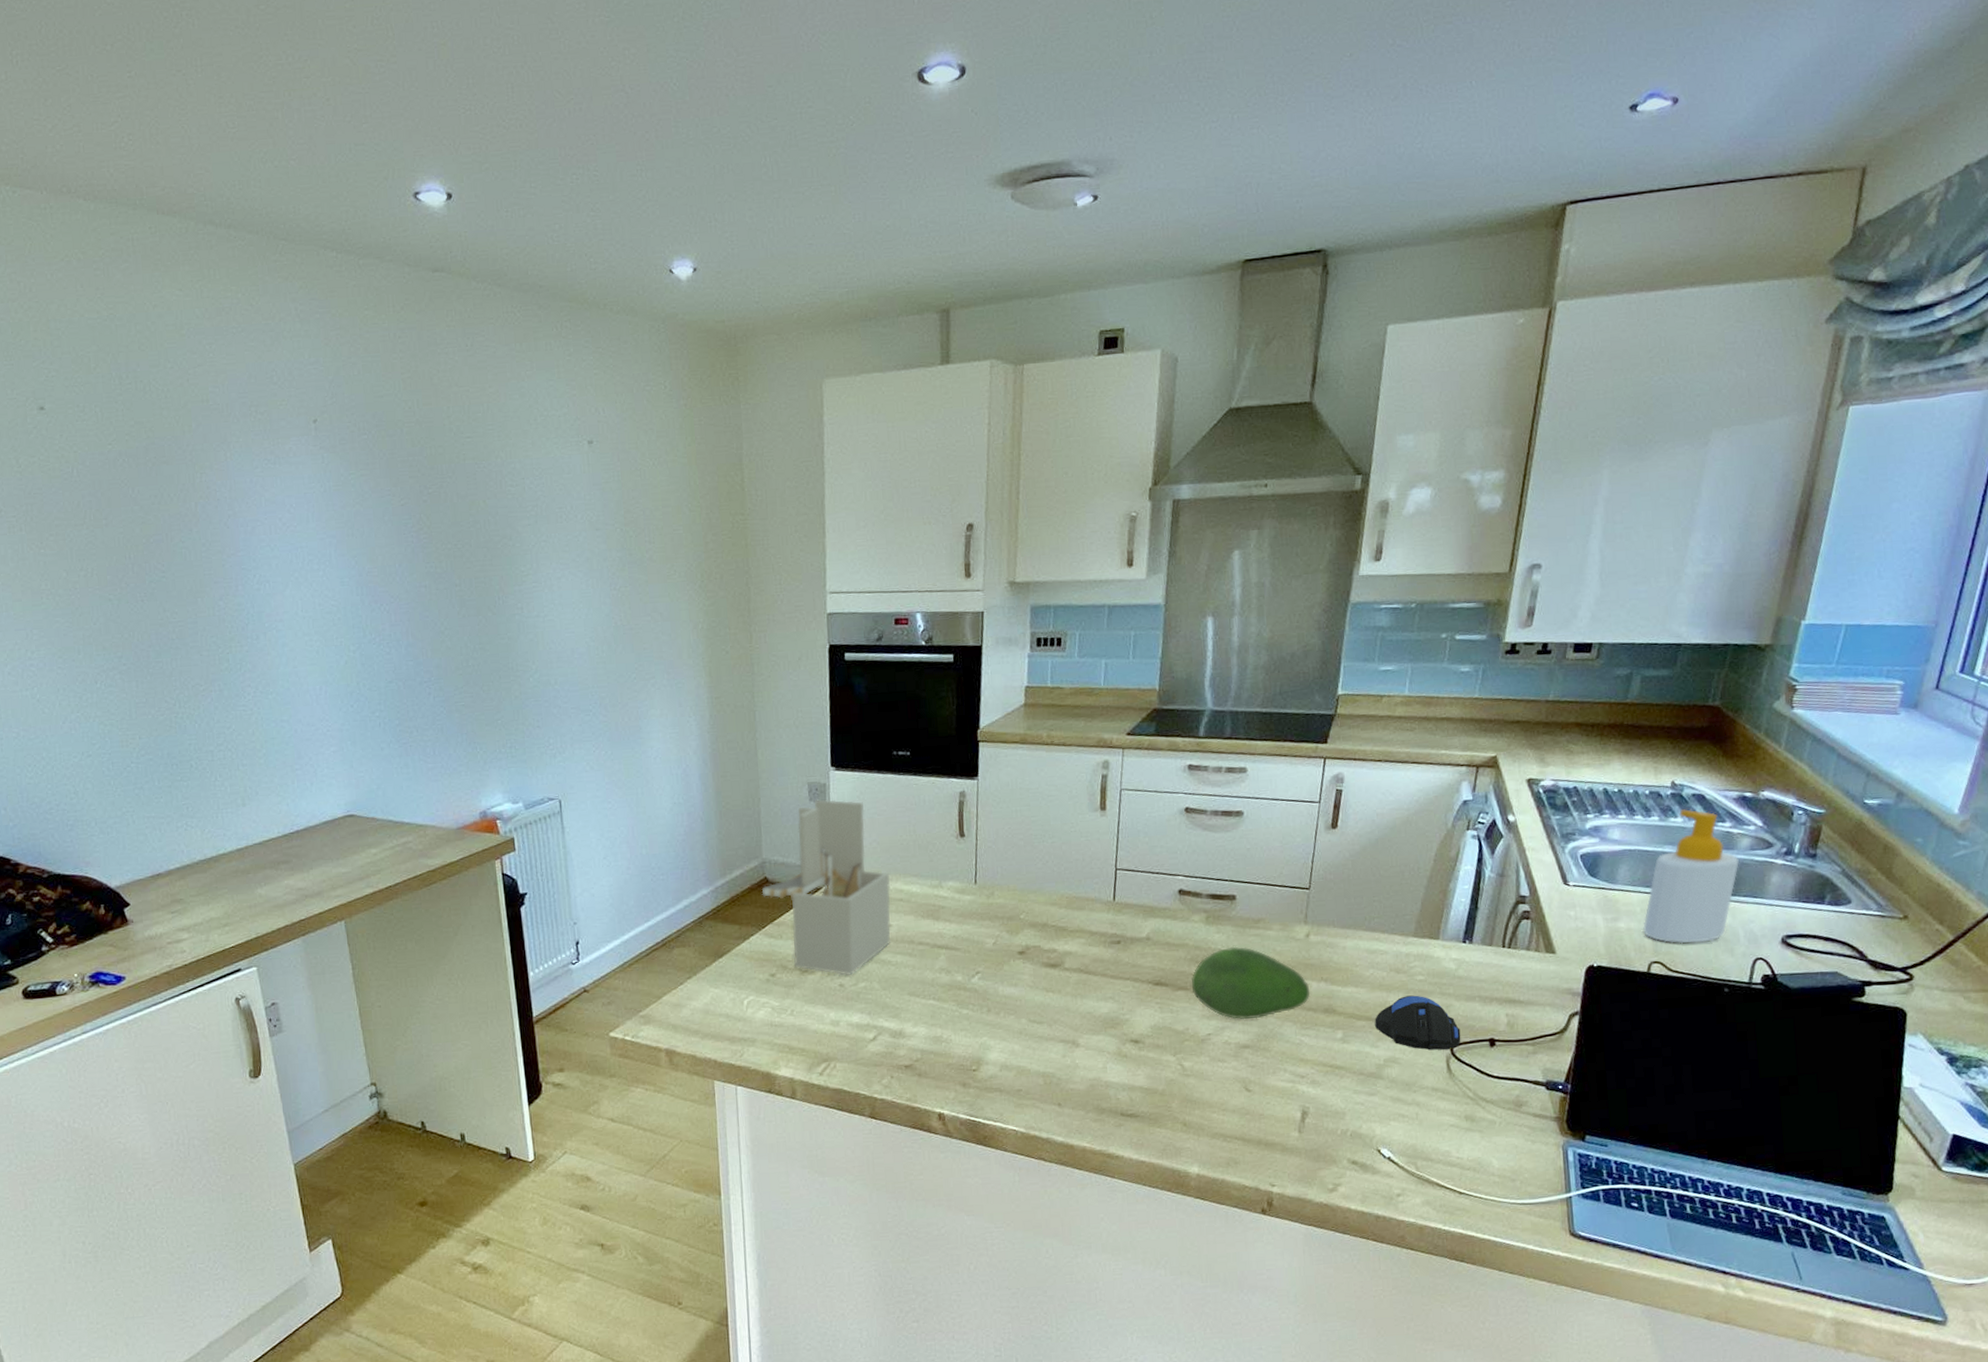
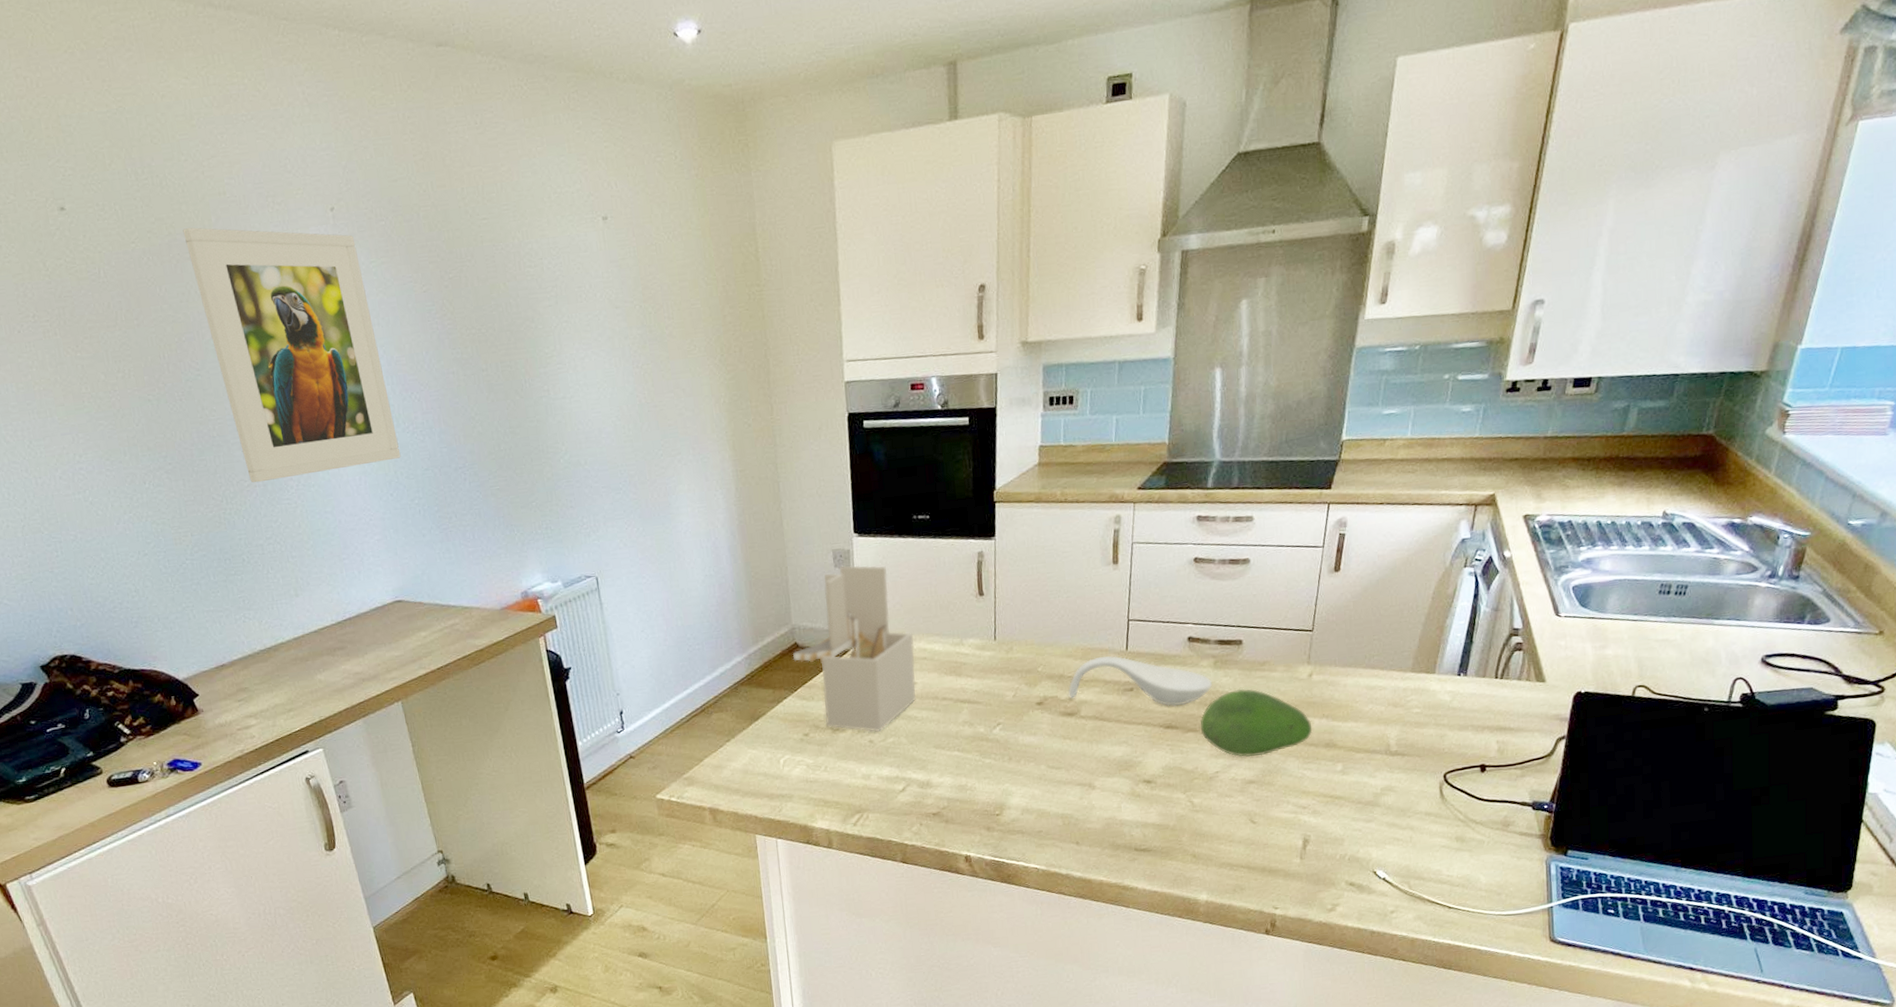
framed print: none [162,432,365,688] -> present [183,227,401,483]
spoon rest: none [1051,905,1205,962] -> present [1067,655,1213,707]
computer mouse: present [1375,995,1461,1050] -> none [1373,727,1454,778]
soap bottle: present [1643,809,1739,944] -> none [1630,537,1724,668]

